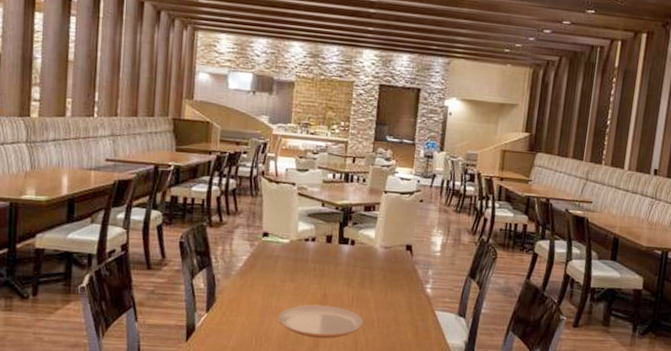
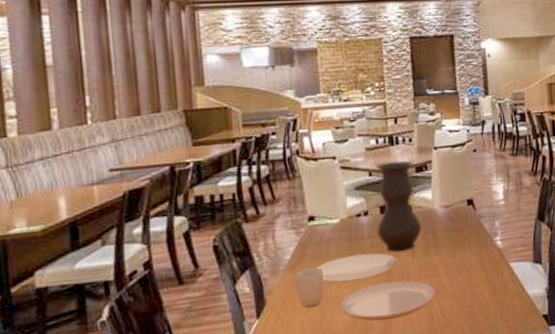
cup: none [243,278,268,312] -> present [294,267,325,307]
plate: none [262,274,334,298] -> present [316,253,397,283]
vase: none [320,196,364,280] -> present [375,160,422,252]

